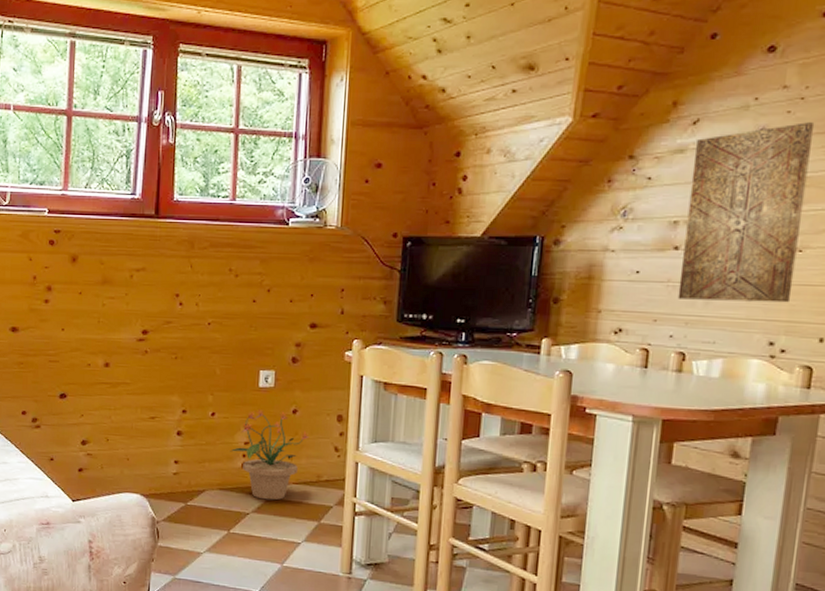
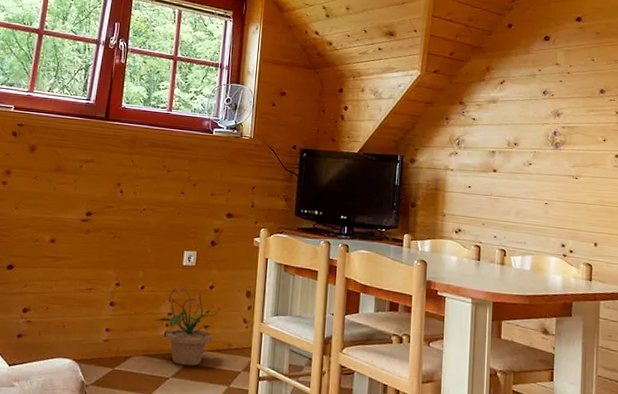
wall art: present [677,122,815,303] -> none [498,89,578,216]

